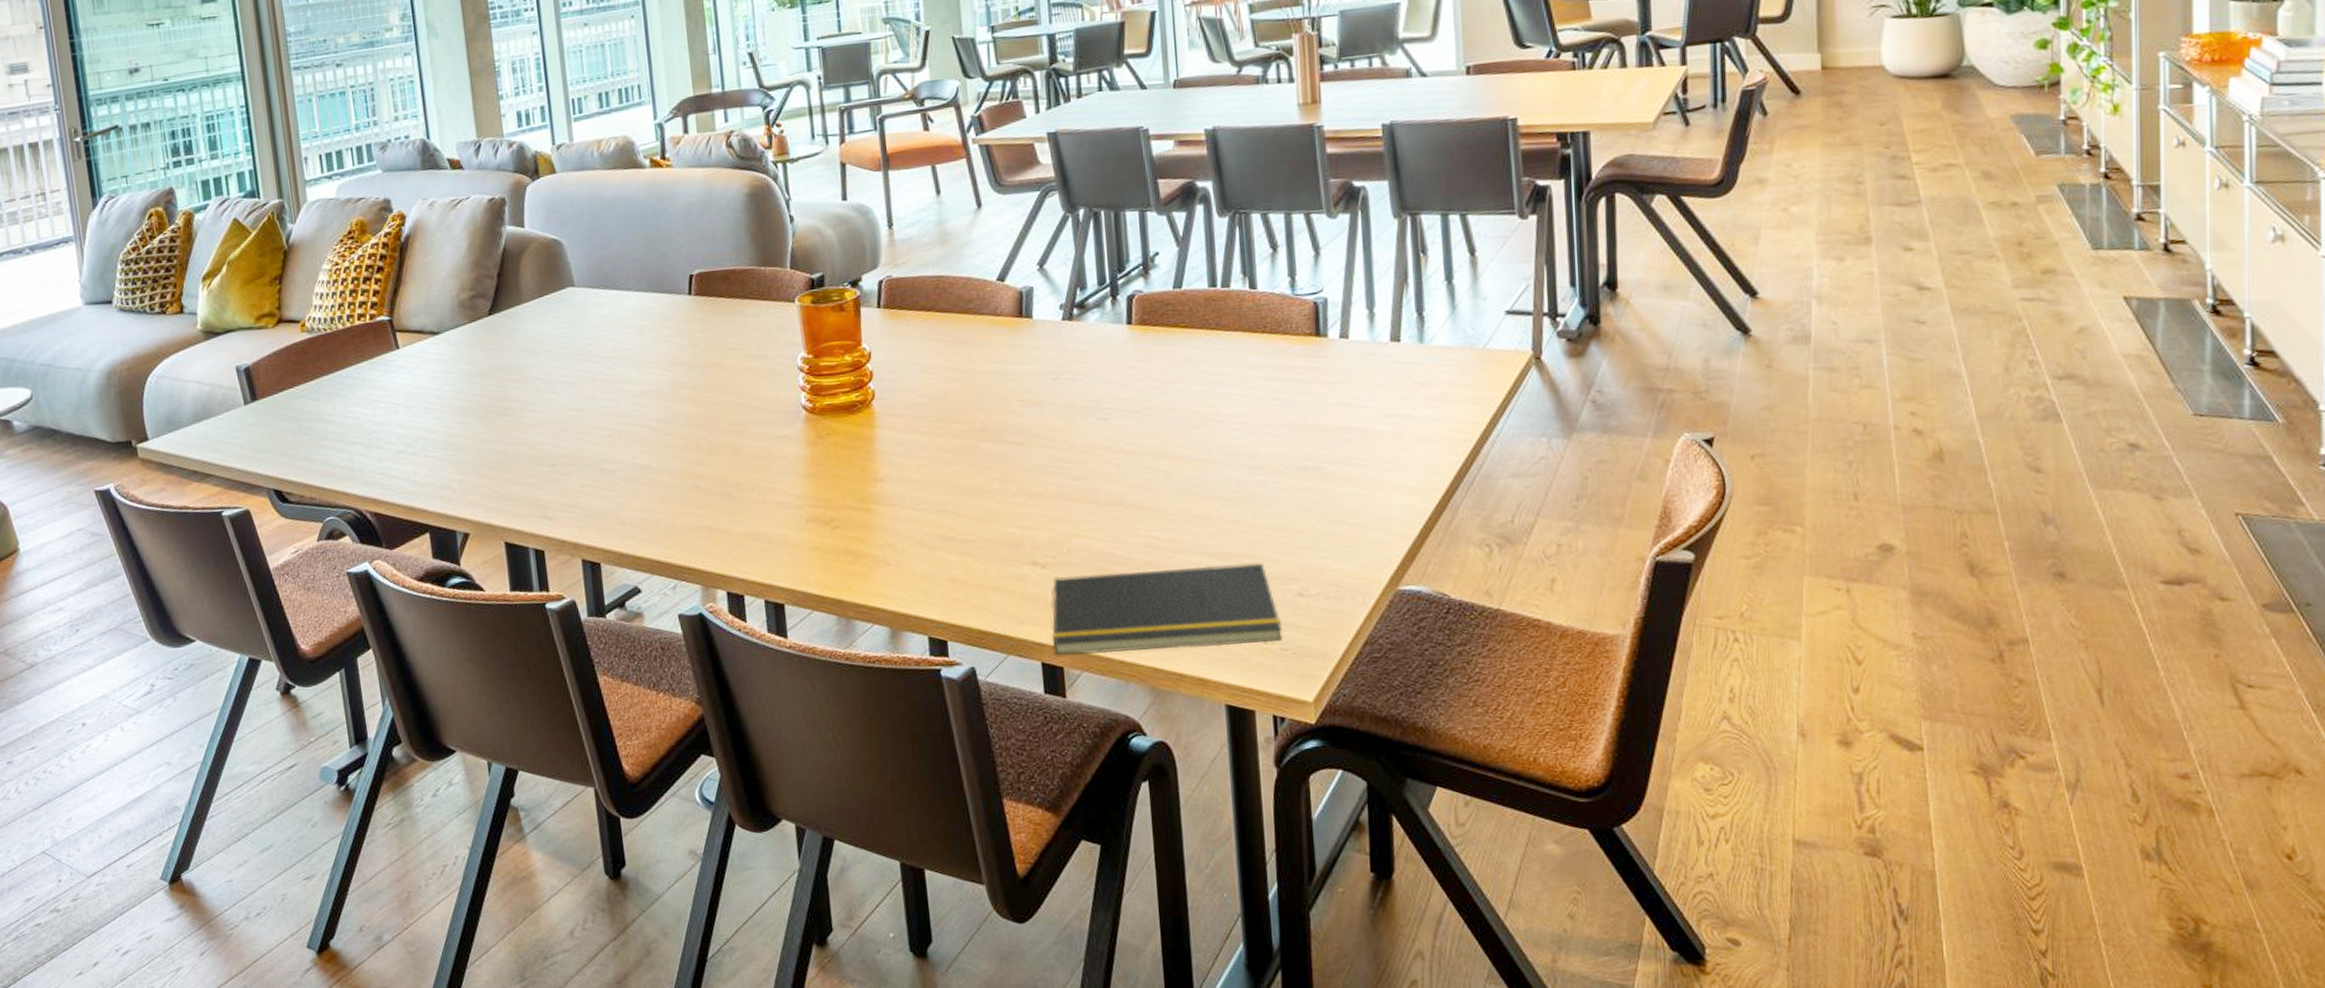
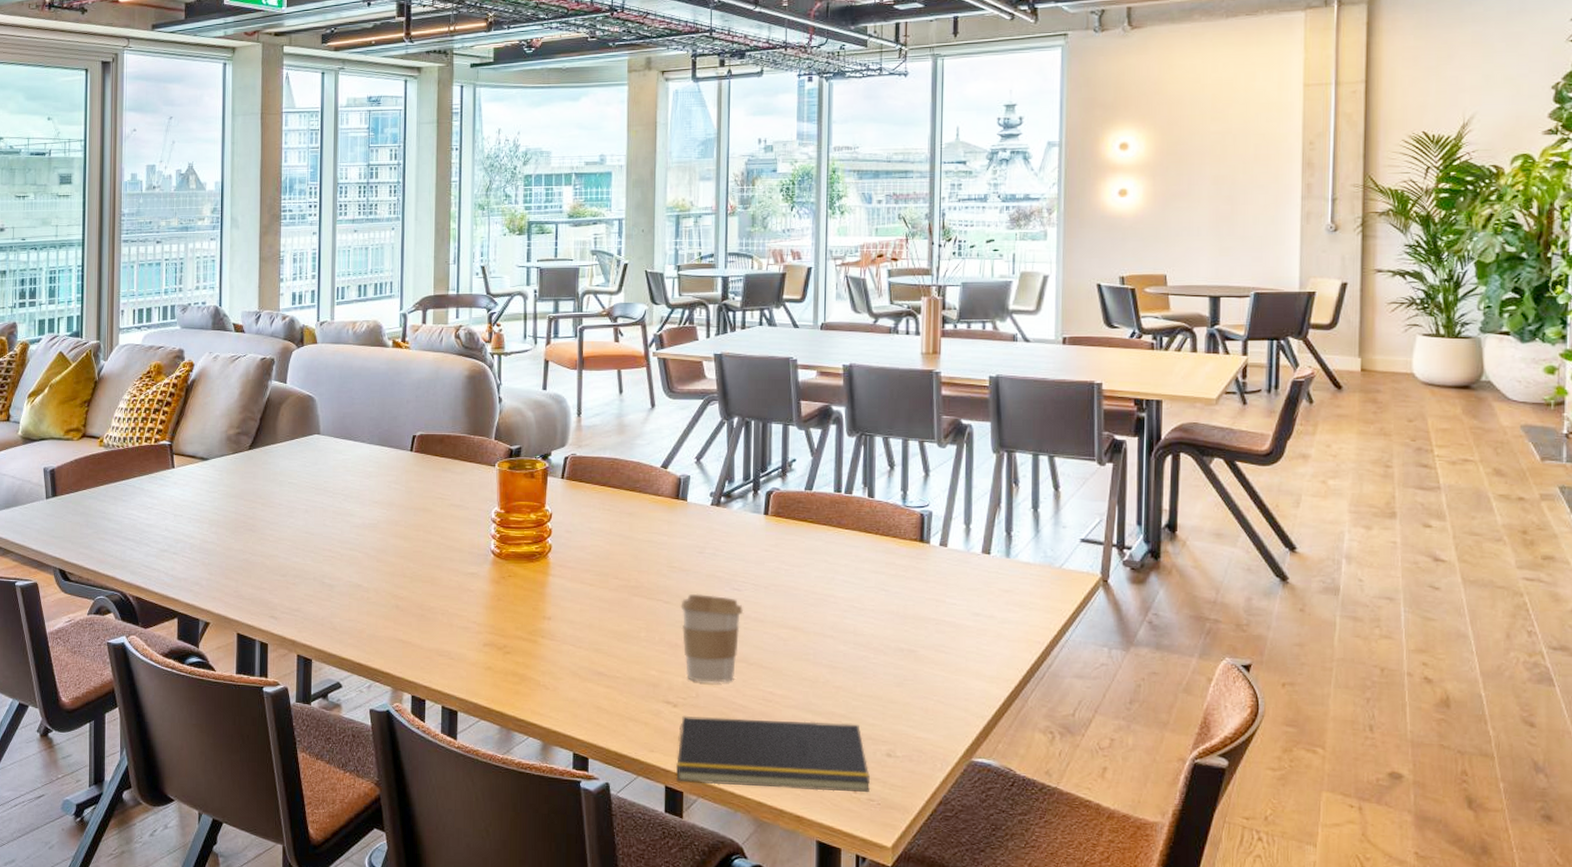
coffee cup: none [1037,428,1115,535] -> present [681,593,744,683]

